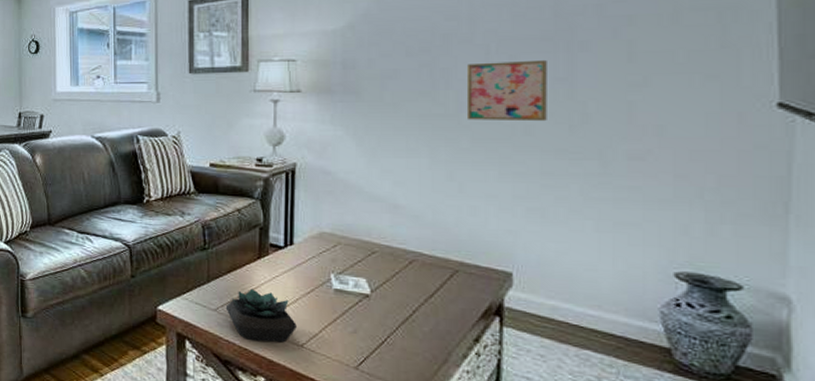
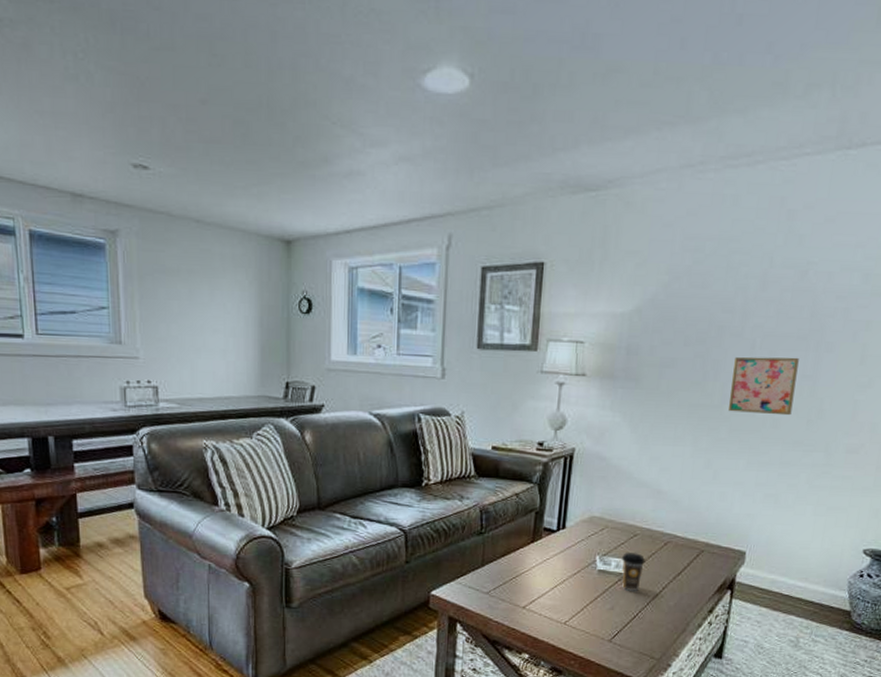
succulent plant: present [225,289,297,343] -> none [497,571,562,621]
coffee cup: none [359,270,389,314] -> present [621,551,646,592]

